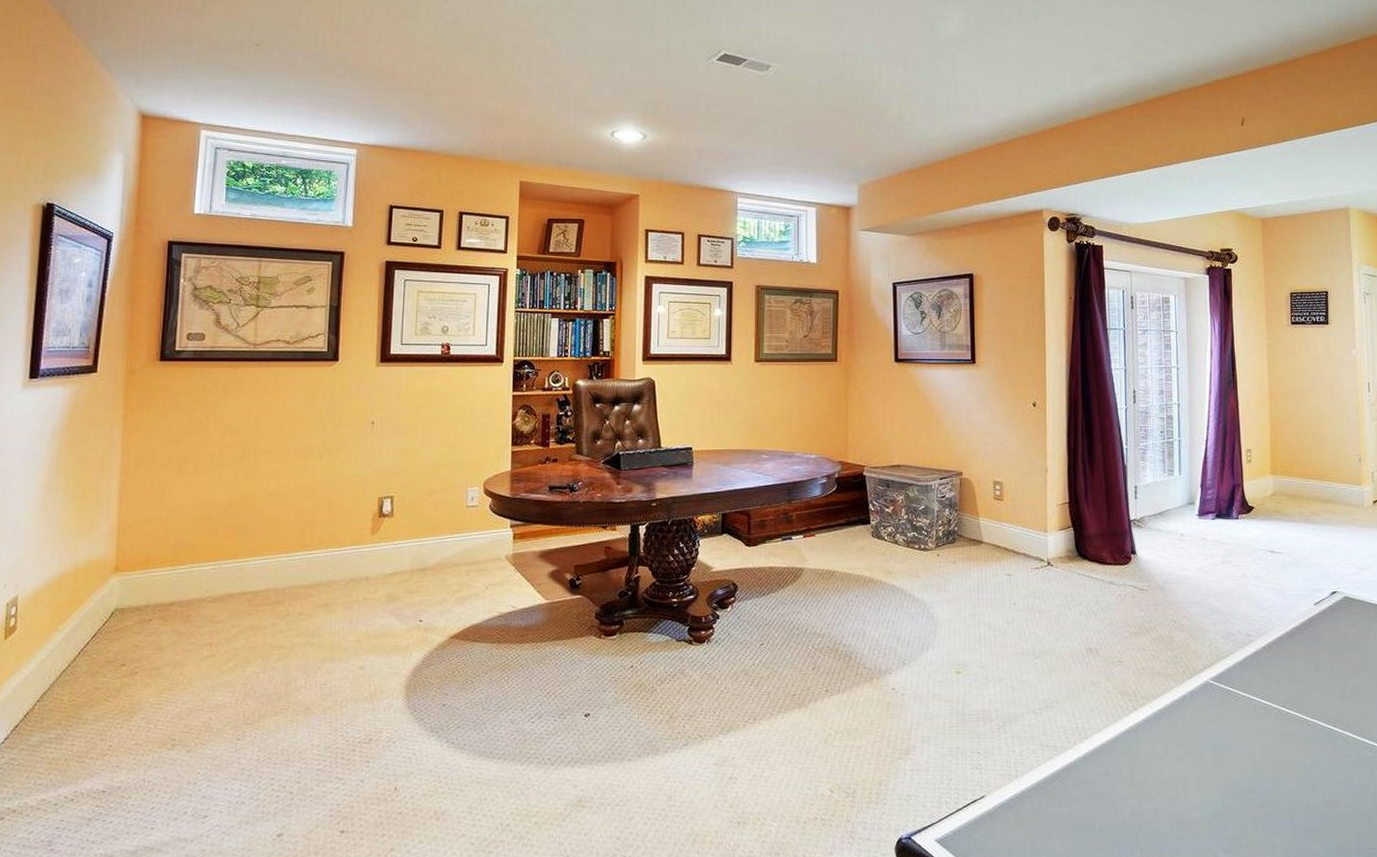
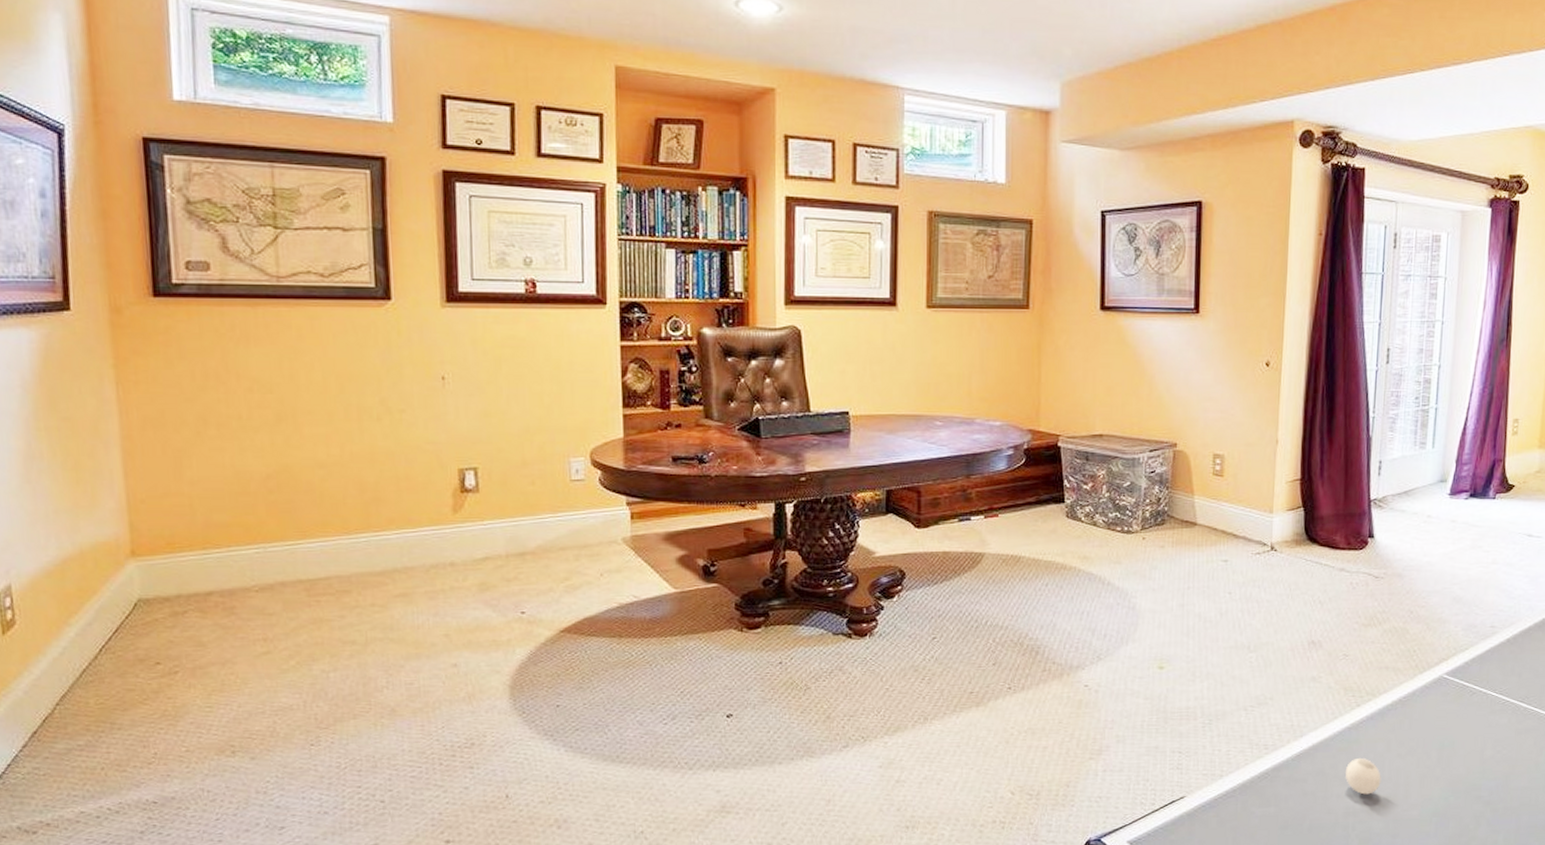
ping-pong ball: none [1128,759,1162,796] -> present [1345,757,1381,795]

